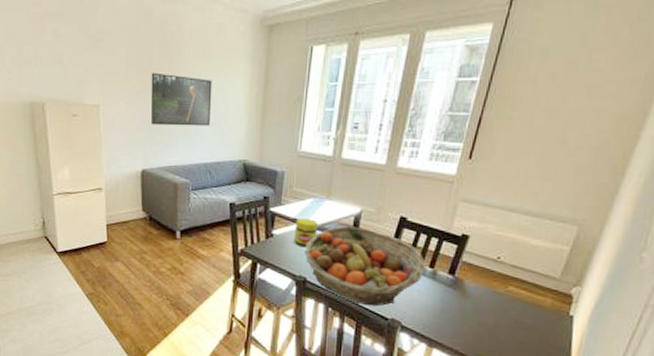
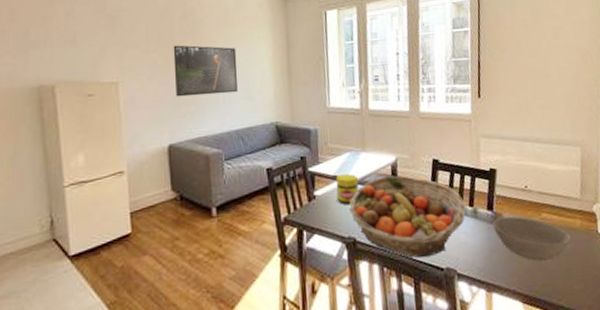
bowl: none [450,283,535,332] -> present [492,216,572,262]

